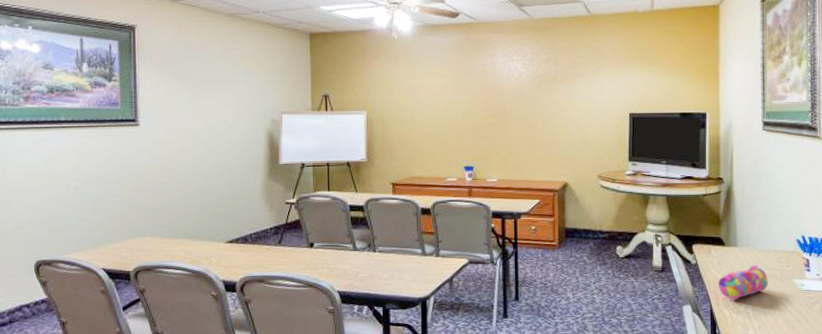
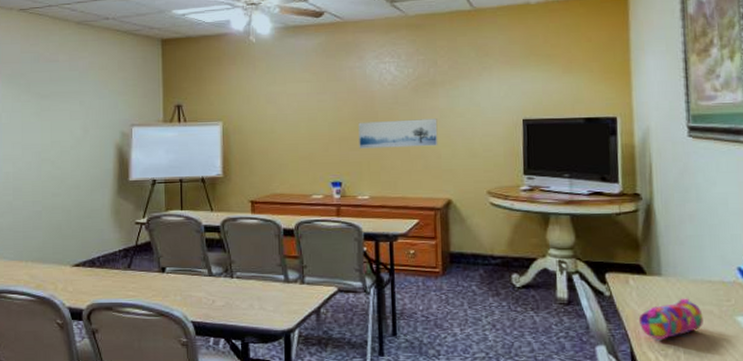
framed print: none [489,111,558,137] -> present [358,118,438,149]

